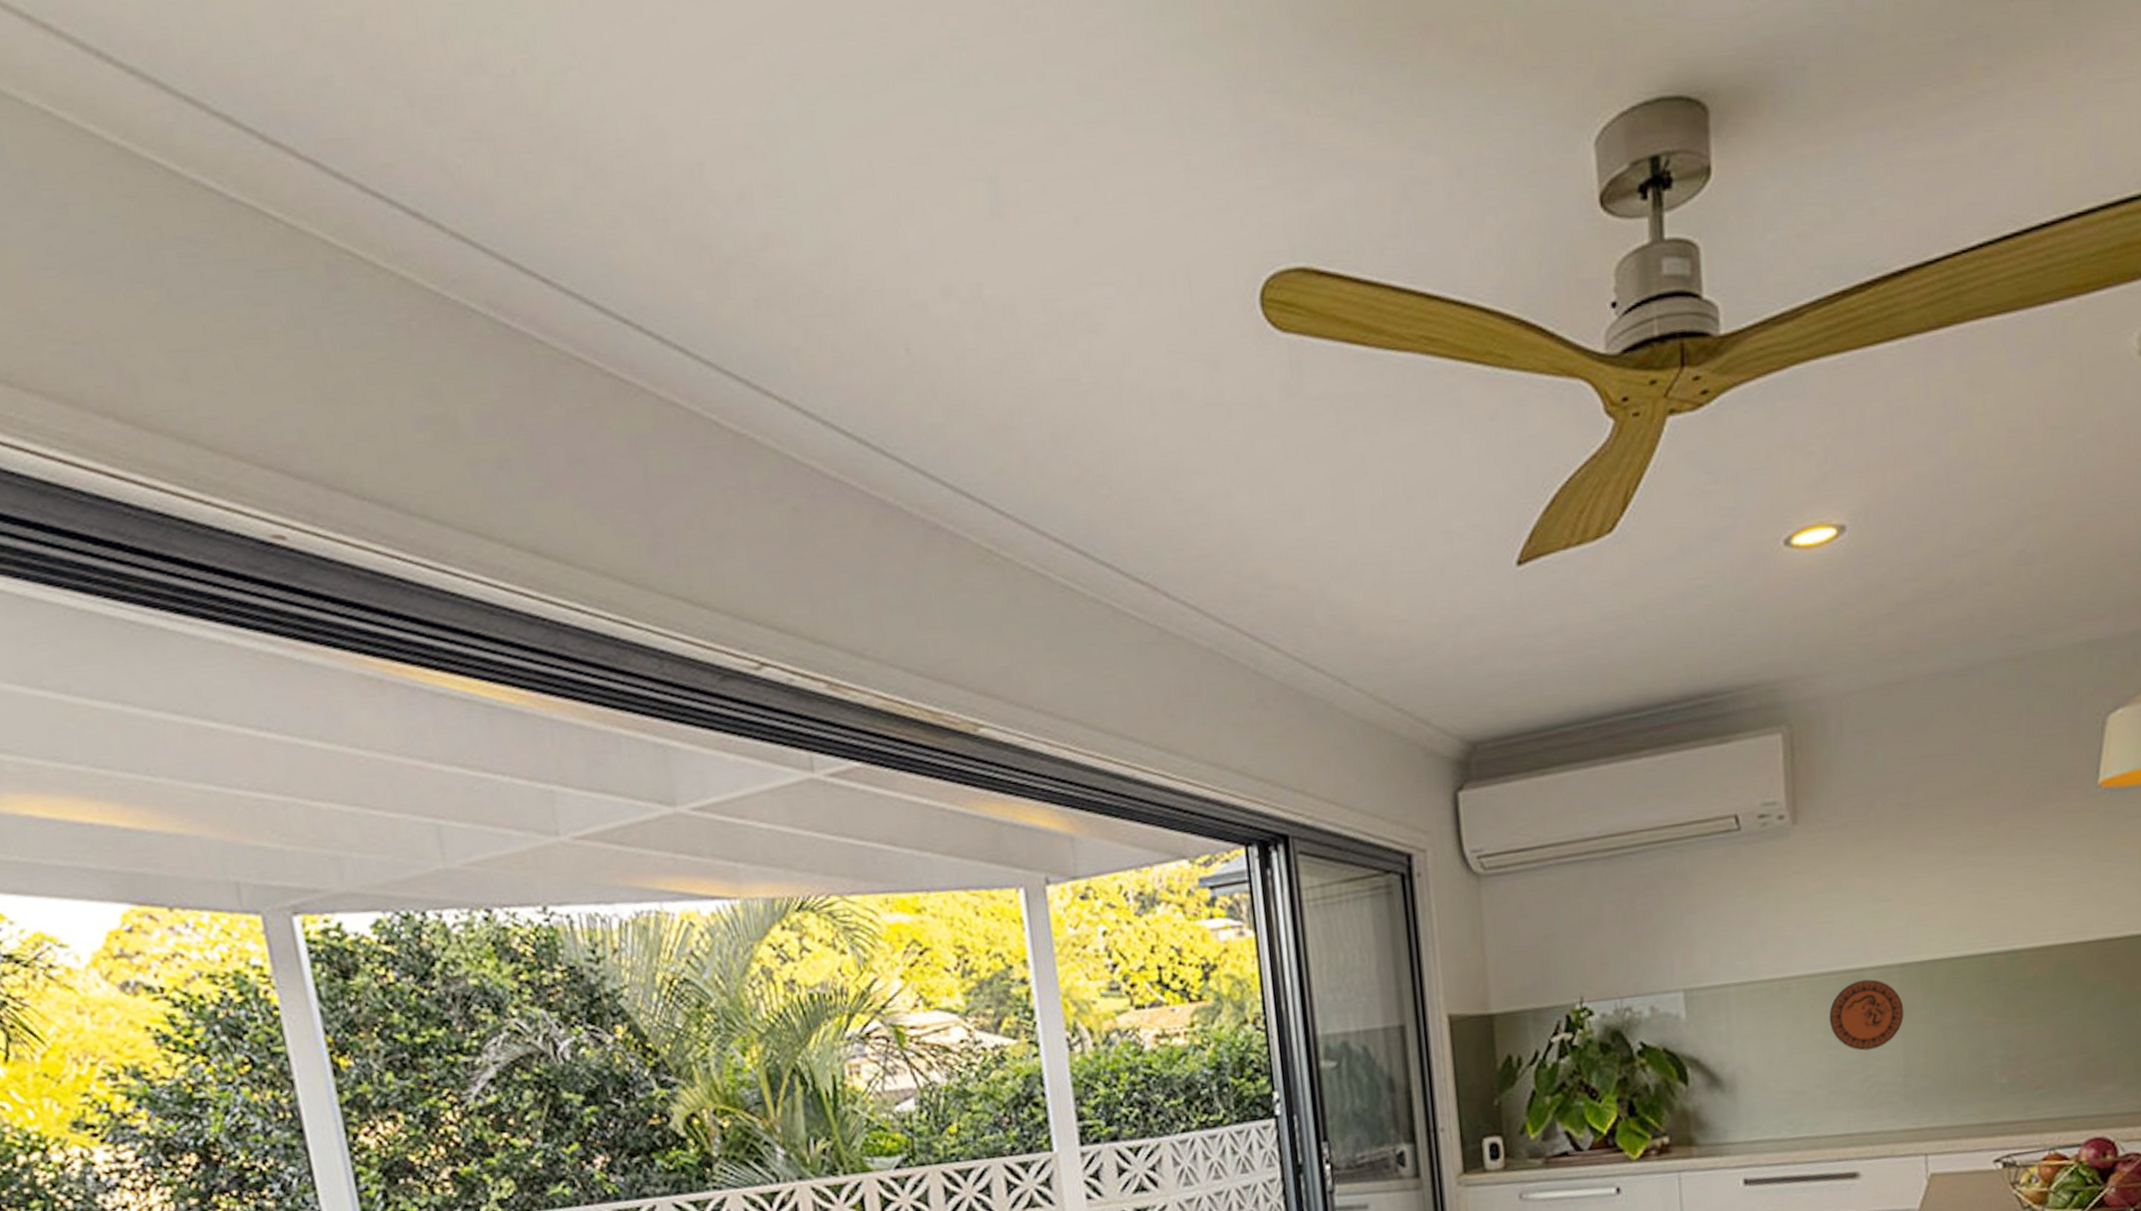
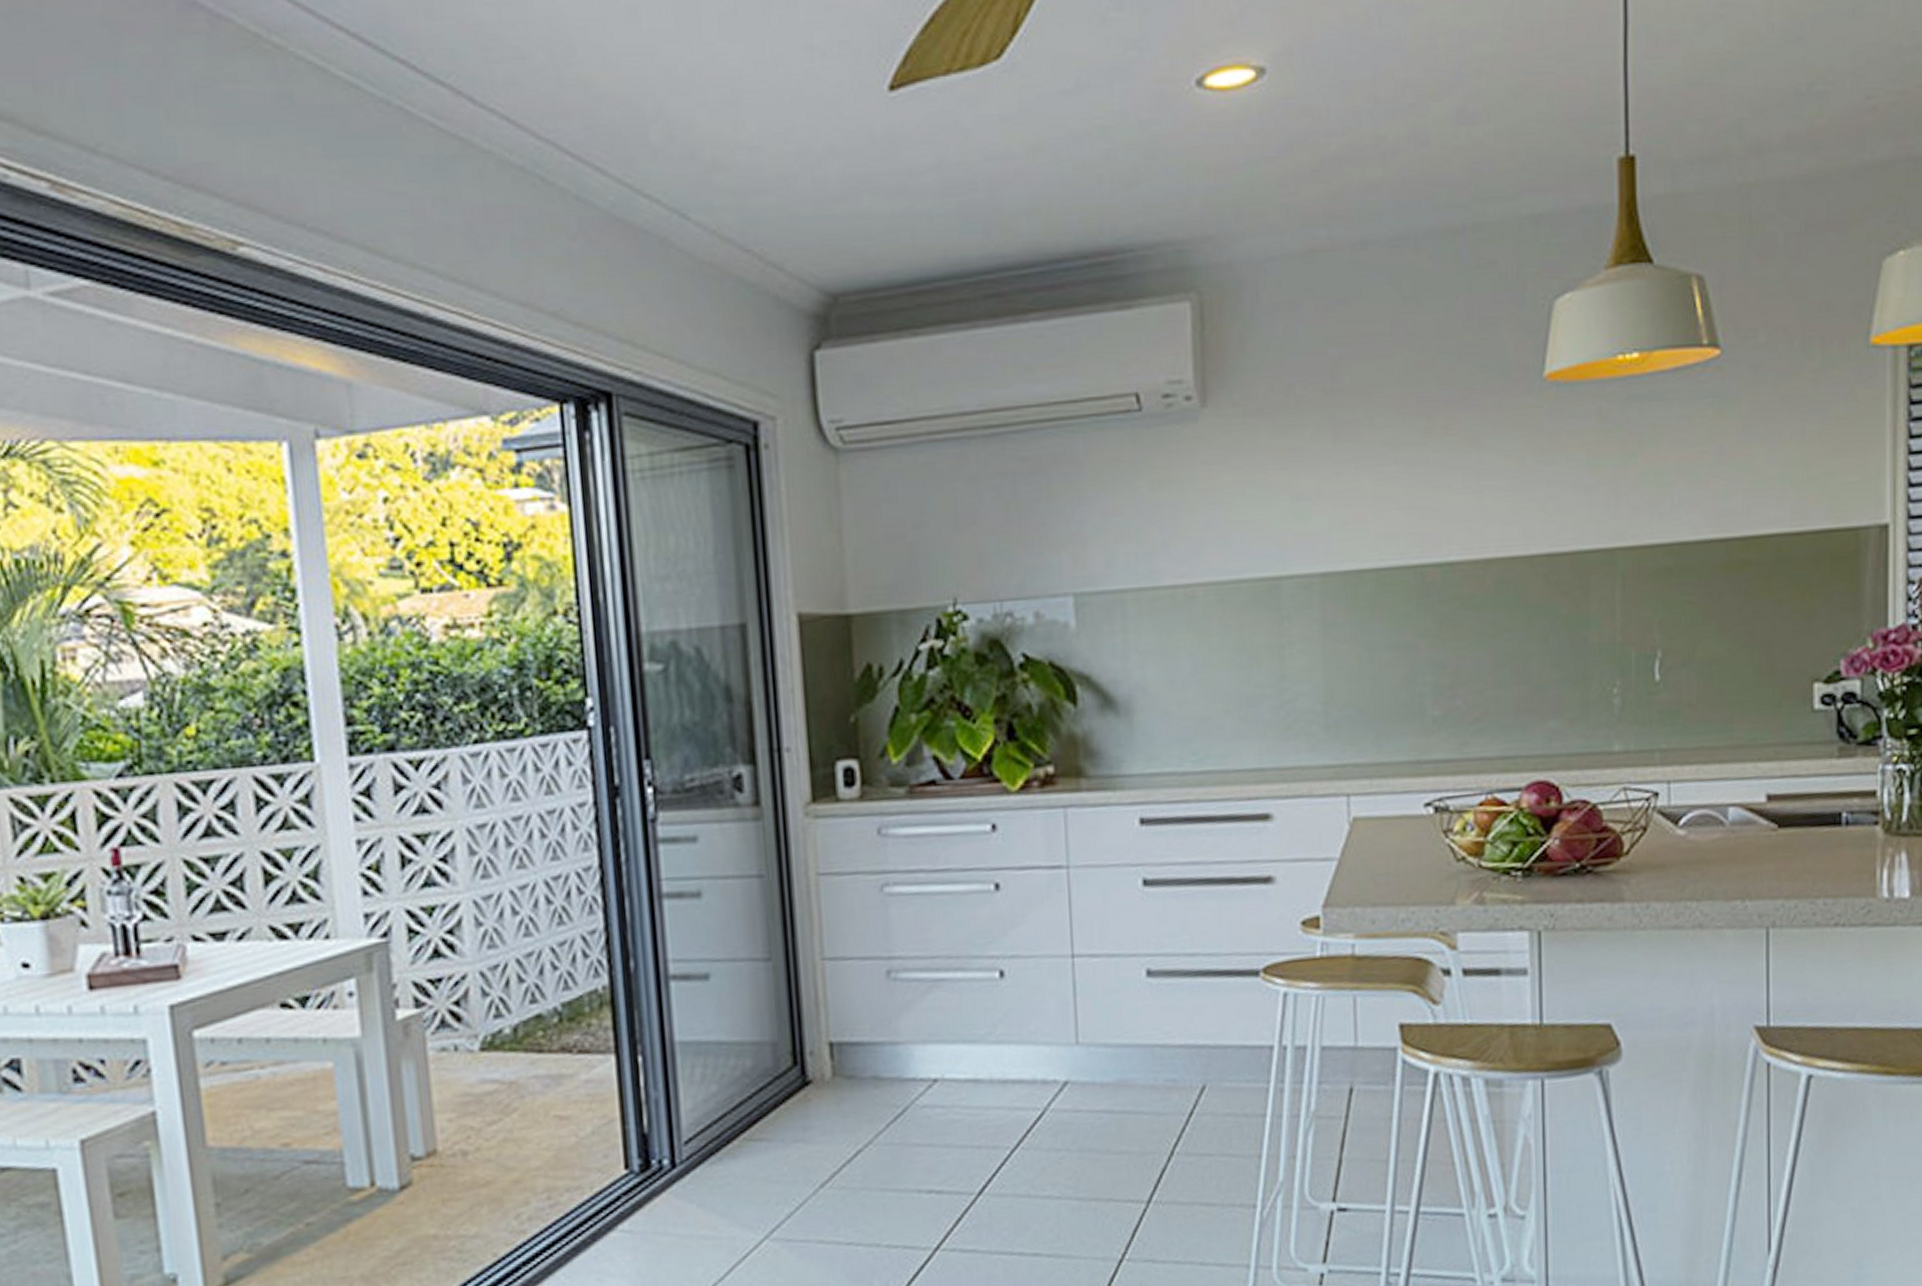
decorative plate: present [1829,979,1904,1051] -> none [1239,590,1325,672]

